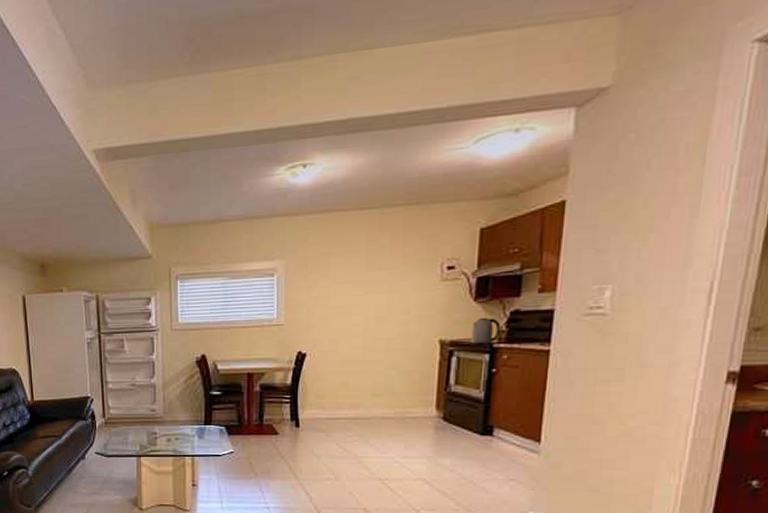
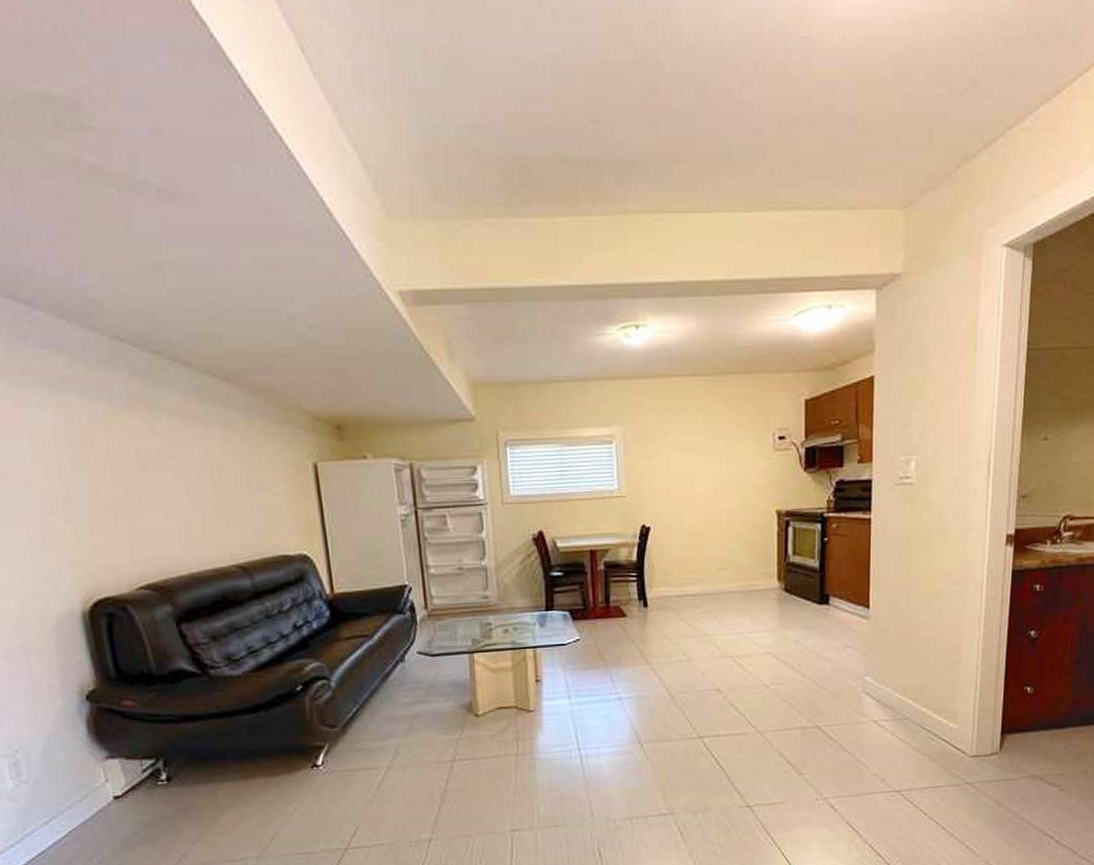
kettle: present [470,317,501,345] -> none [803,487,829,515]

